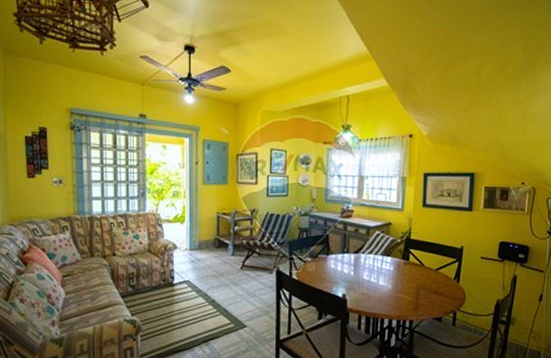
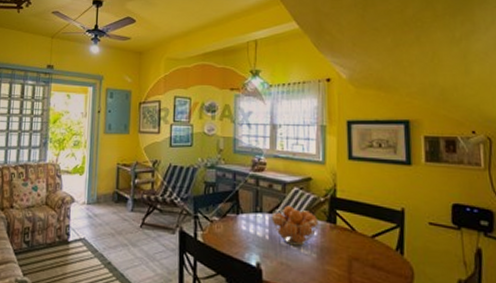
fruit basket: none [356,246,395,279] -> present [271,205,319,246]

